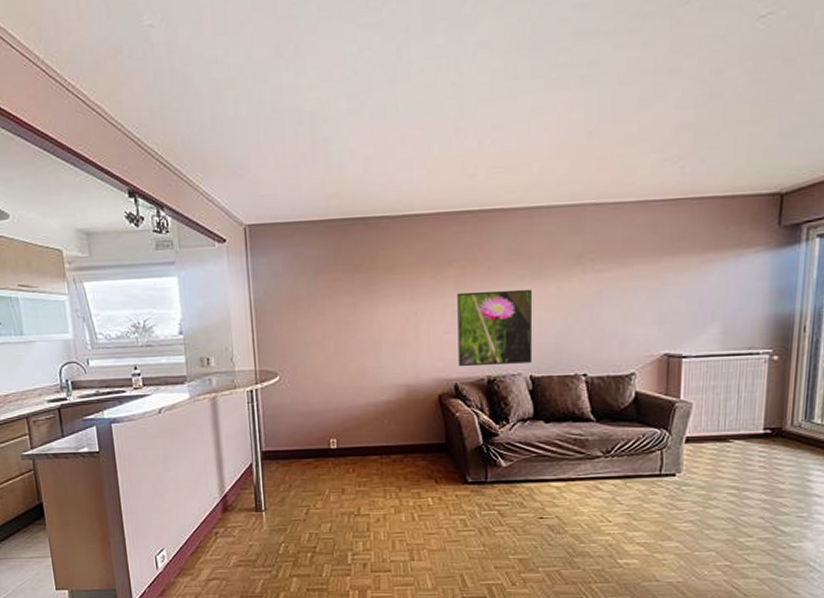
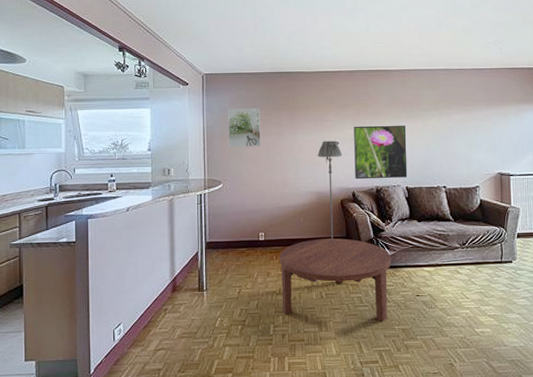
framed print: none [281,271,328,327] -> present [227,108,261,147]
coffee table: none [358,445,506,550] -> present [280,238,391,322]
floor lamp: none [406,314,441,447] -> present [317,141,342,240]

